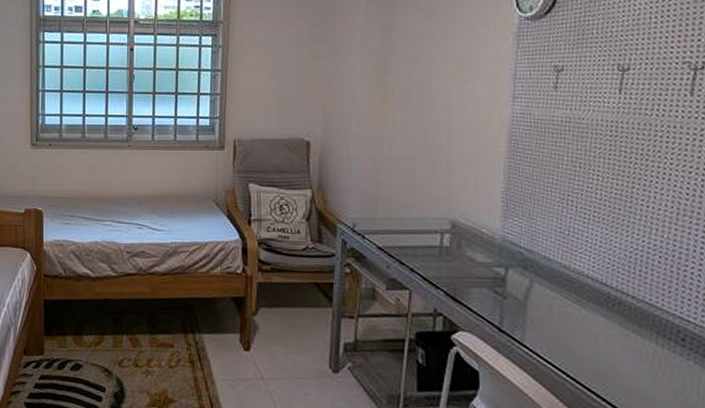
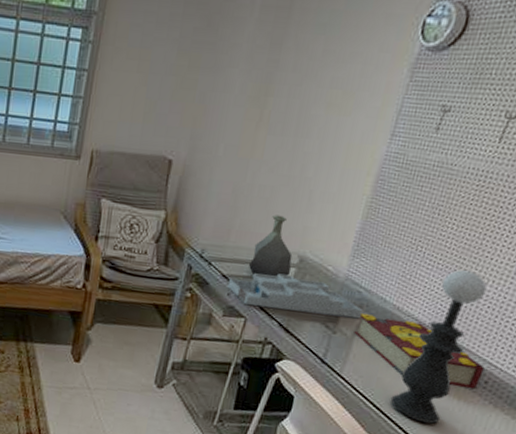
desk organizer: none [384,241,528,281] -> present [227,273,362,319]
vase: none [401,183,445,245] -> present [248,215,293,278]
book: none [525,275,677,349] -> present [353,313,485,390]
table lamp: none [583,221,653,392] -> present [390,270,487,424]

